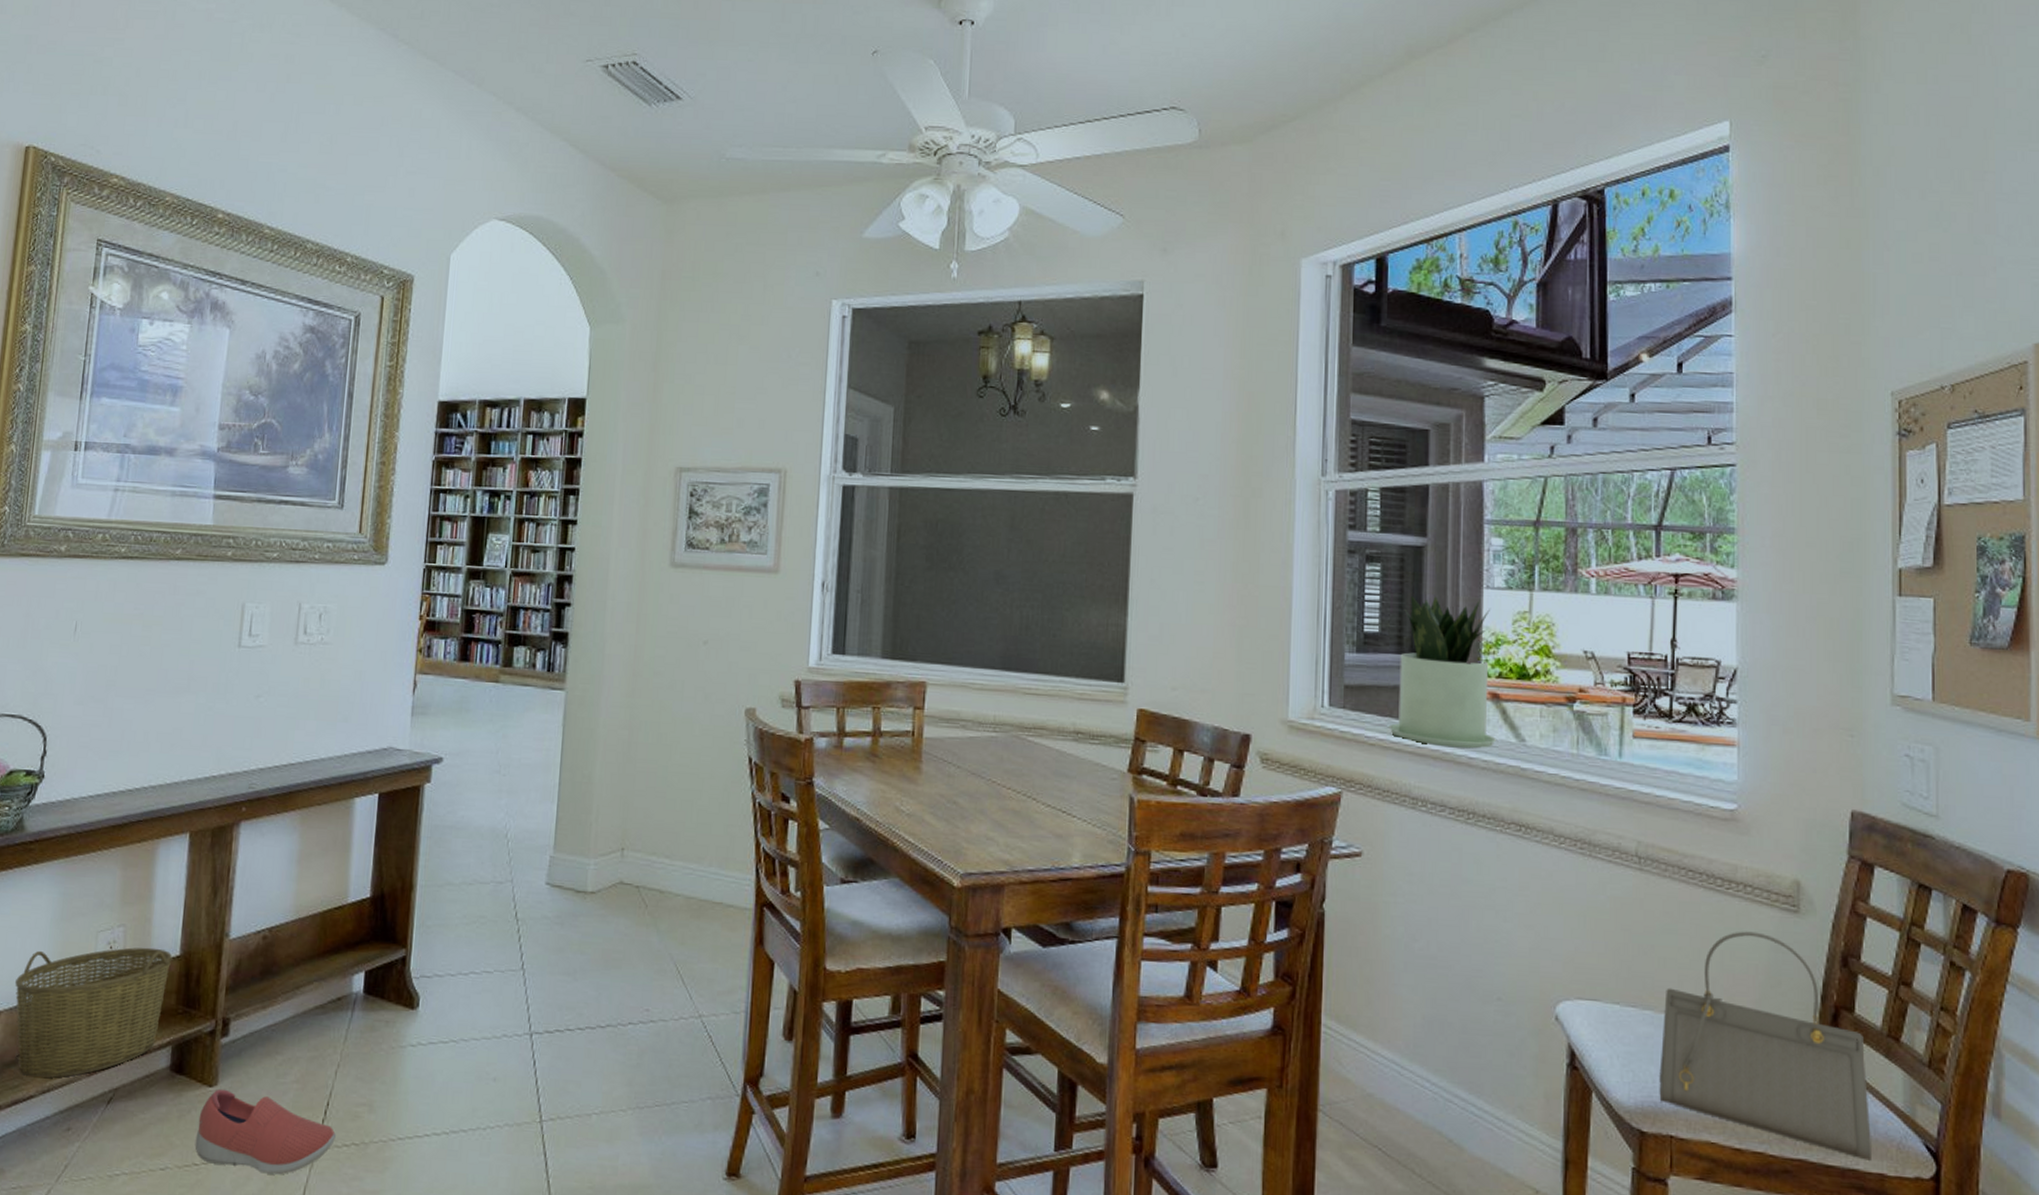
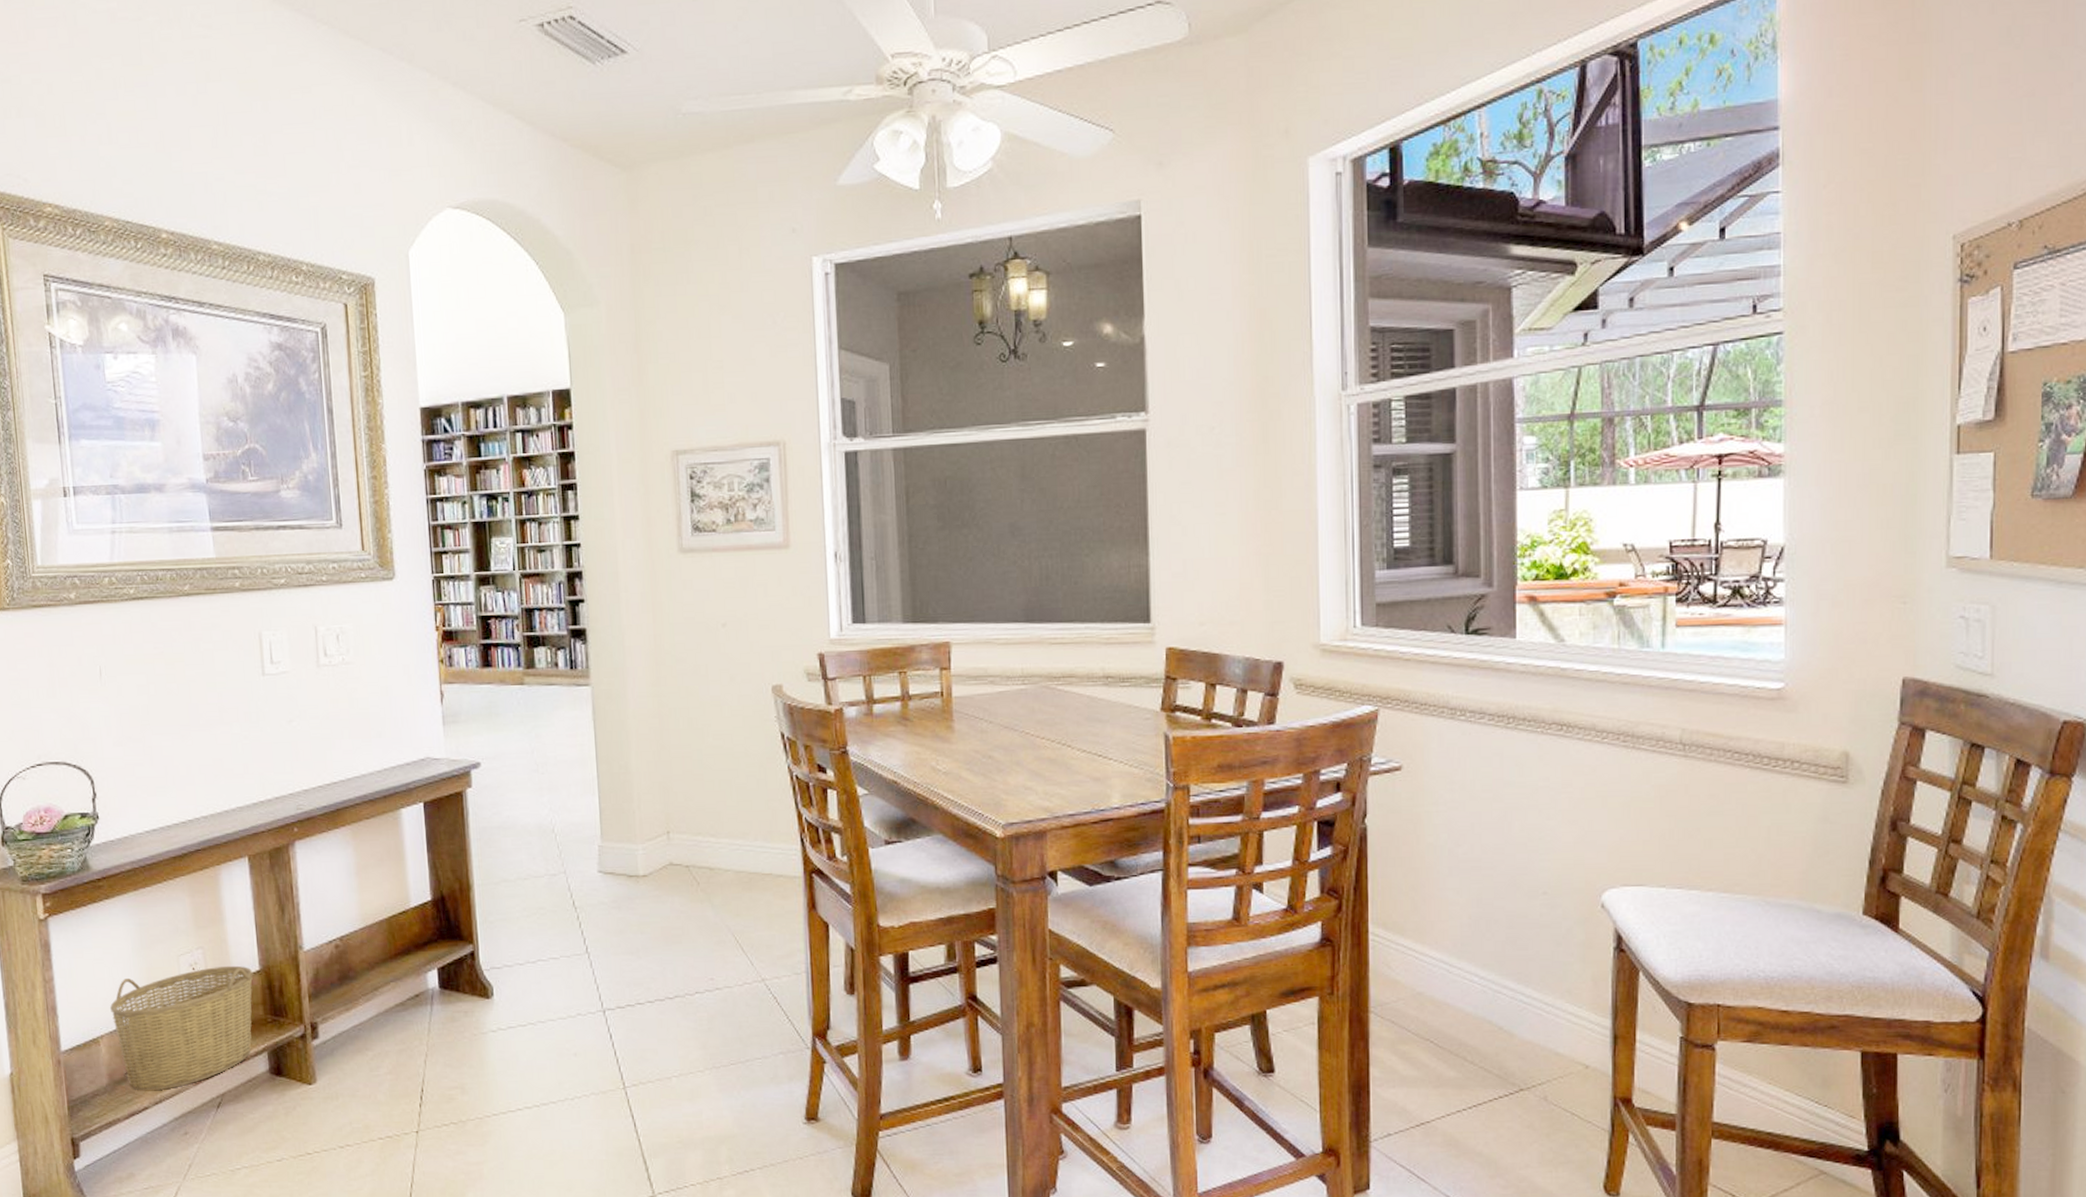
shoe: present [195,1088,336,1175] -> none [304,1085,434,1156]
planter: present [1388,595,1497,749] -> none [1423,501,1536,655]
handbag: present [1659,931,1871,1161] -> none [1706,805,1918,1010]

